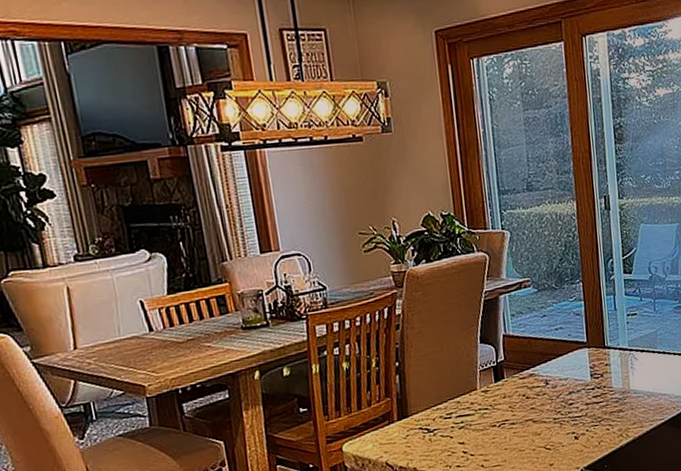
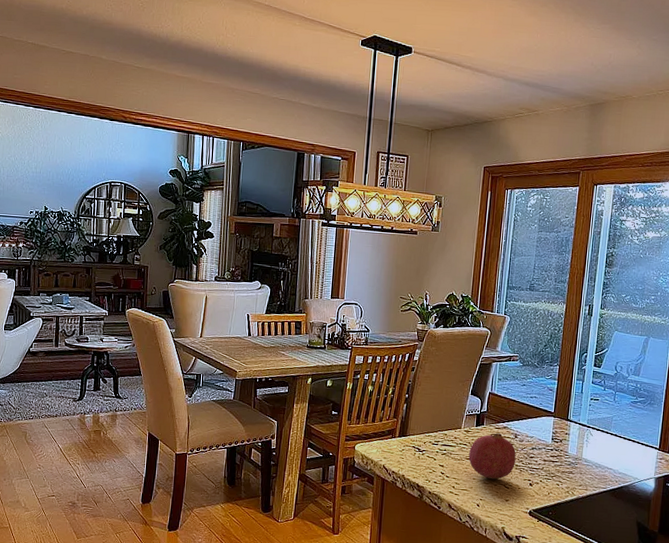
fruit: none [492,384,553,445] -> present [468,433,516,479]

